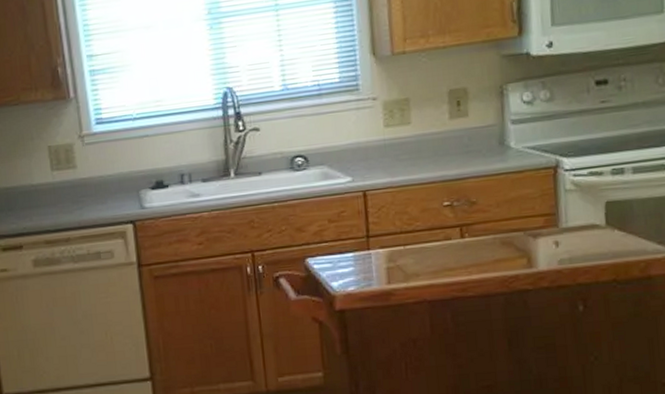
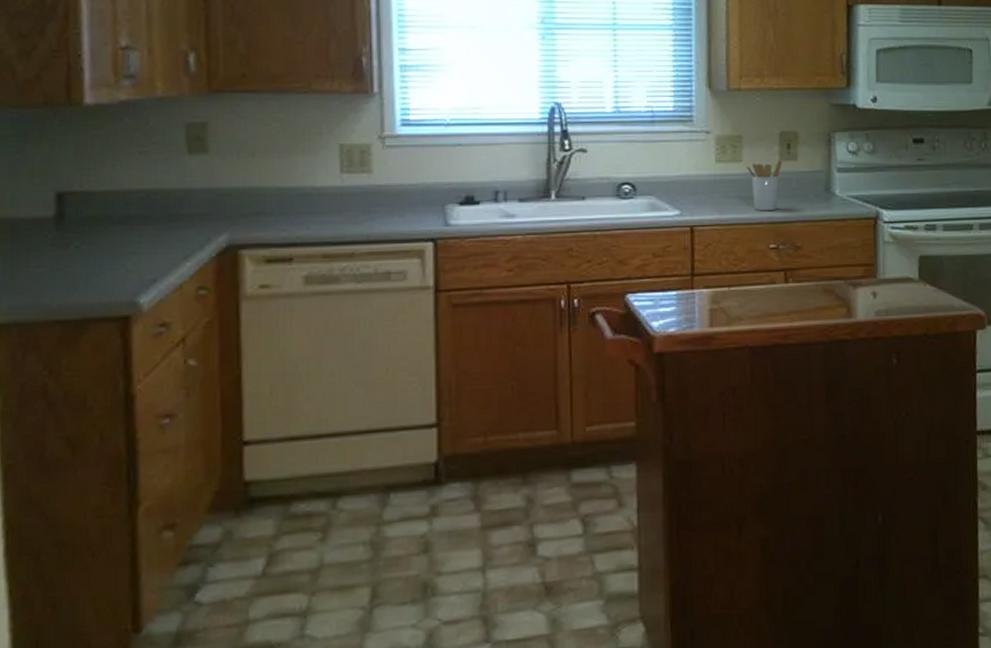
utensil holder: none [416,117,452,171] -> present [746,159,782,211]

